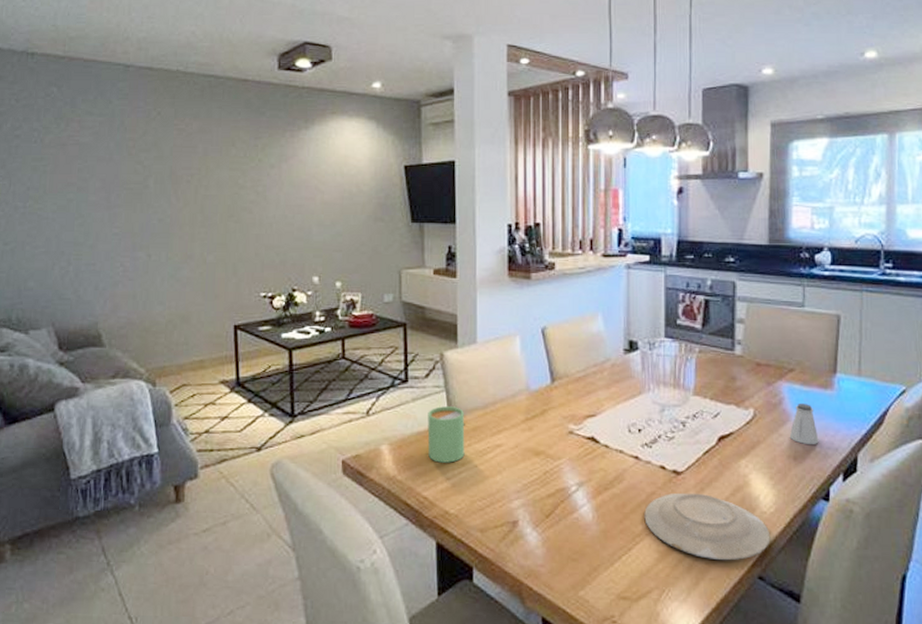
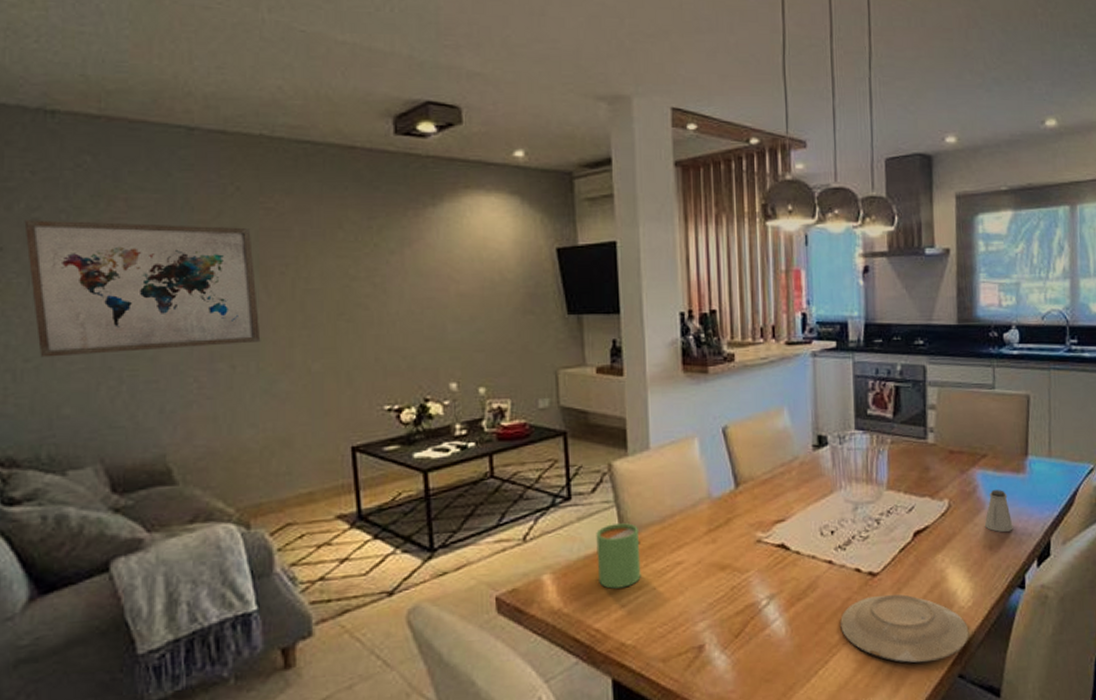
wall art: none [9,136,170,242] -> present [24,220,261,358]

